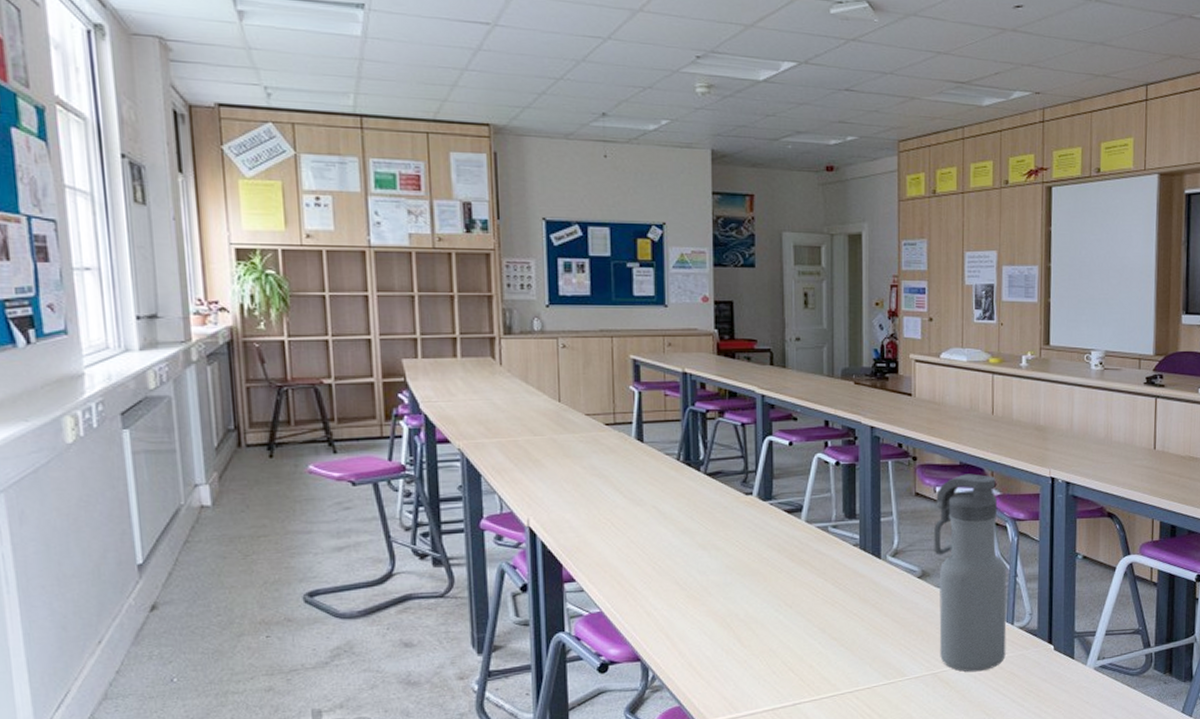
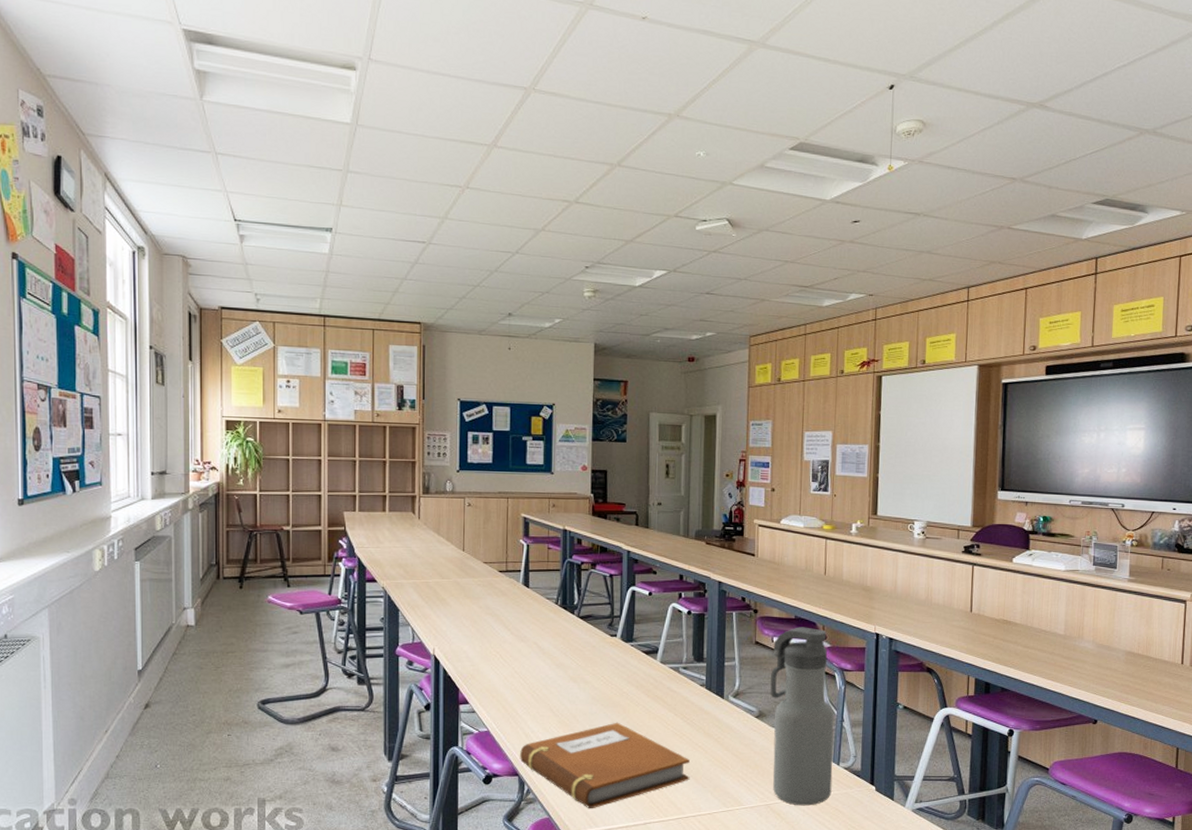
notebook: none [641,592,845,692] -> present [520,722,690,808]

